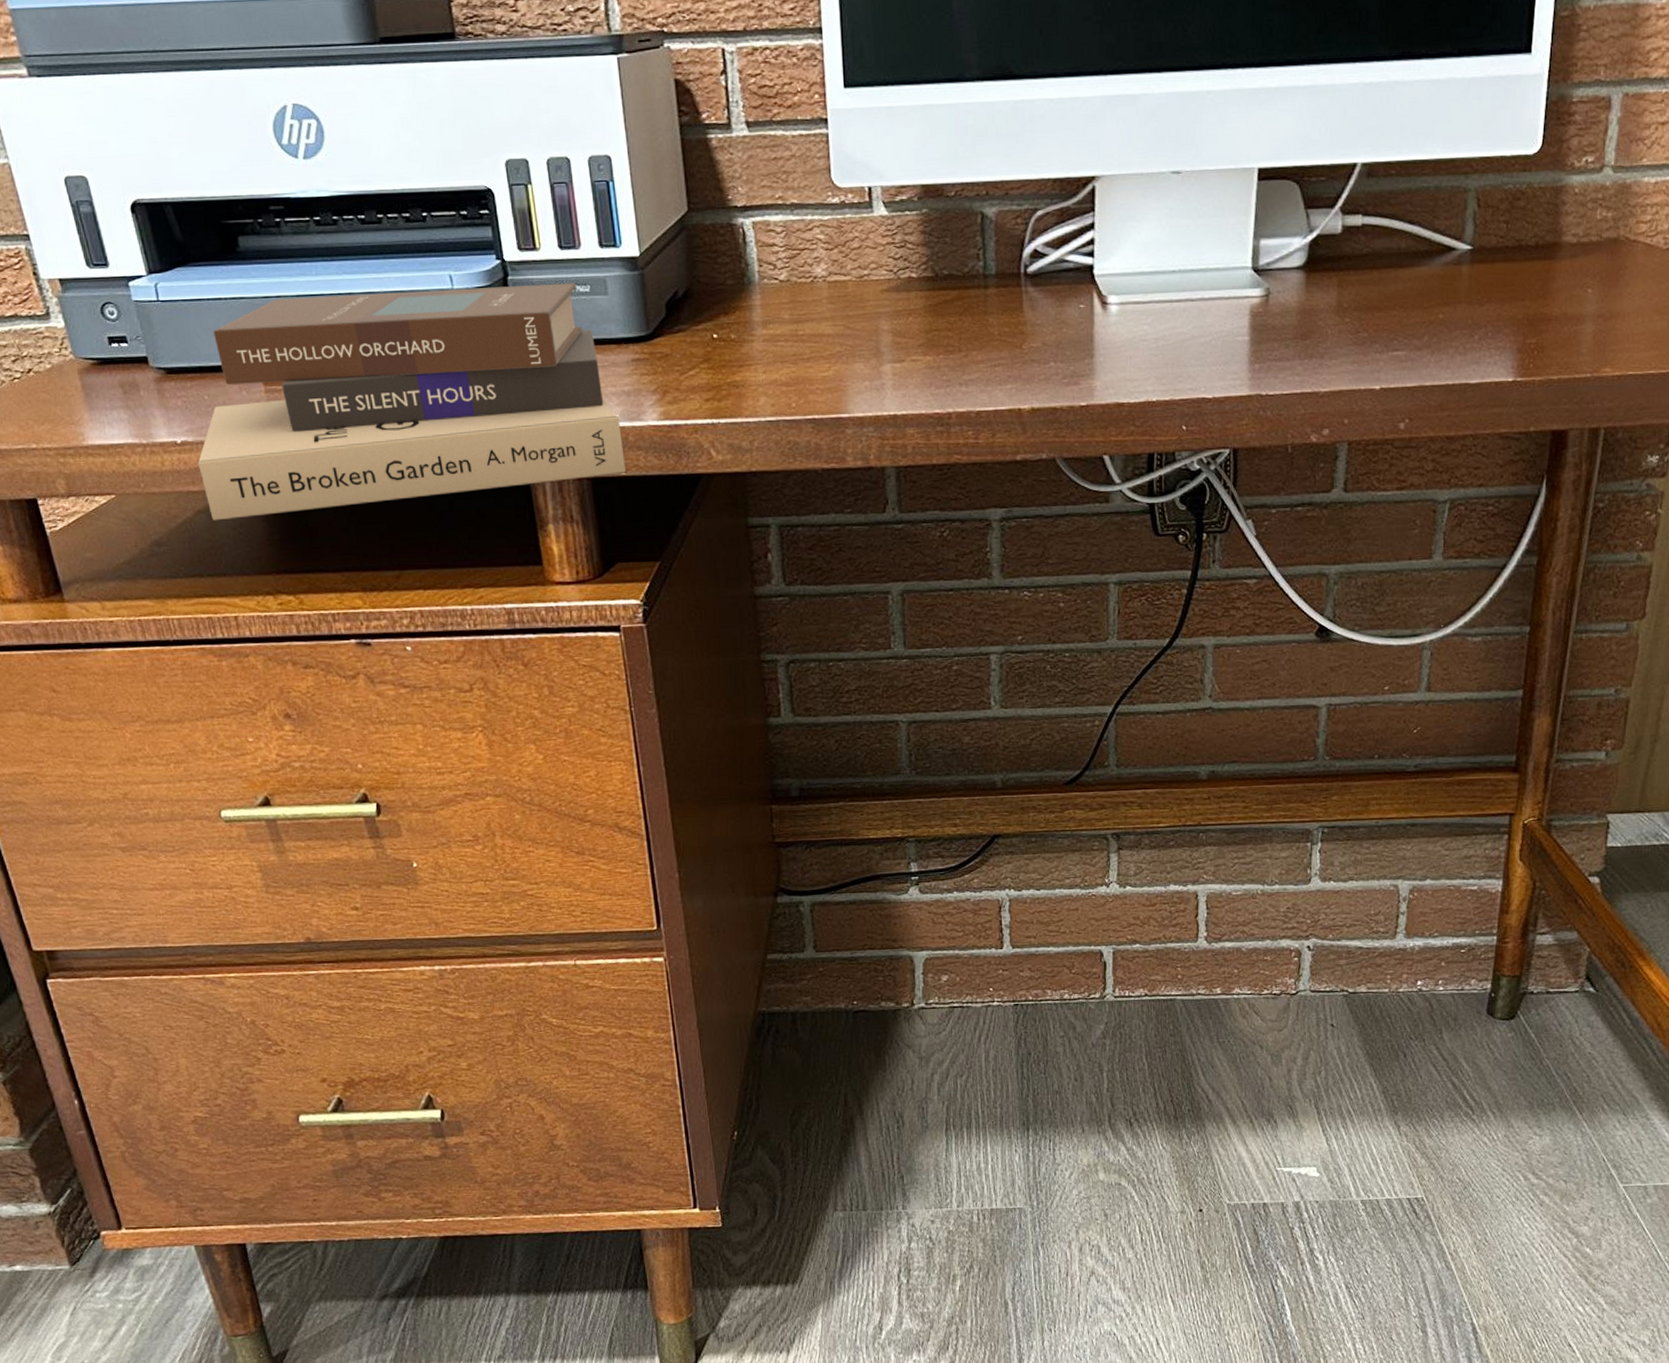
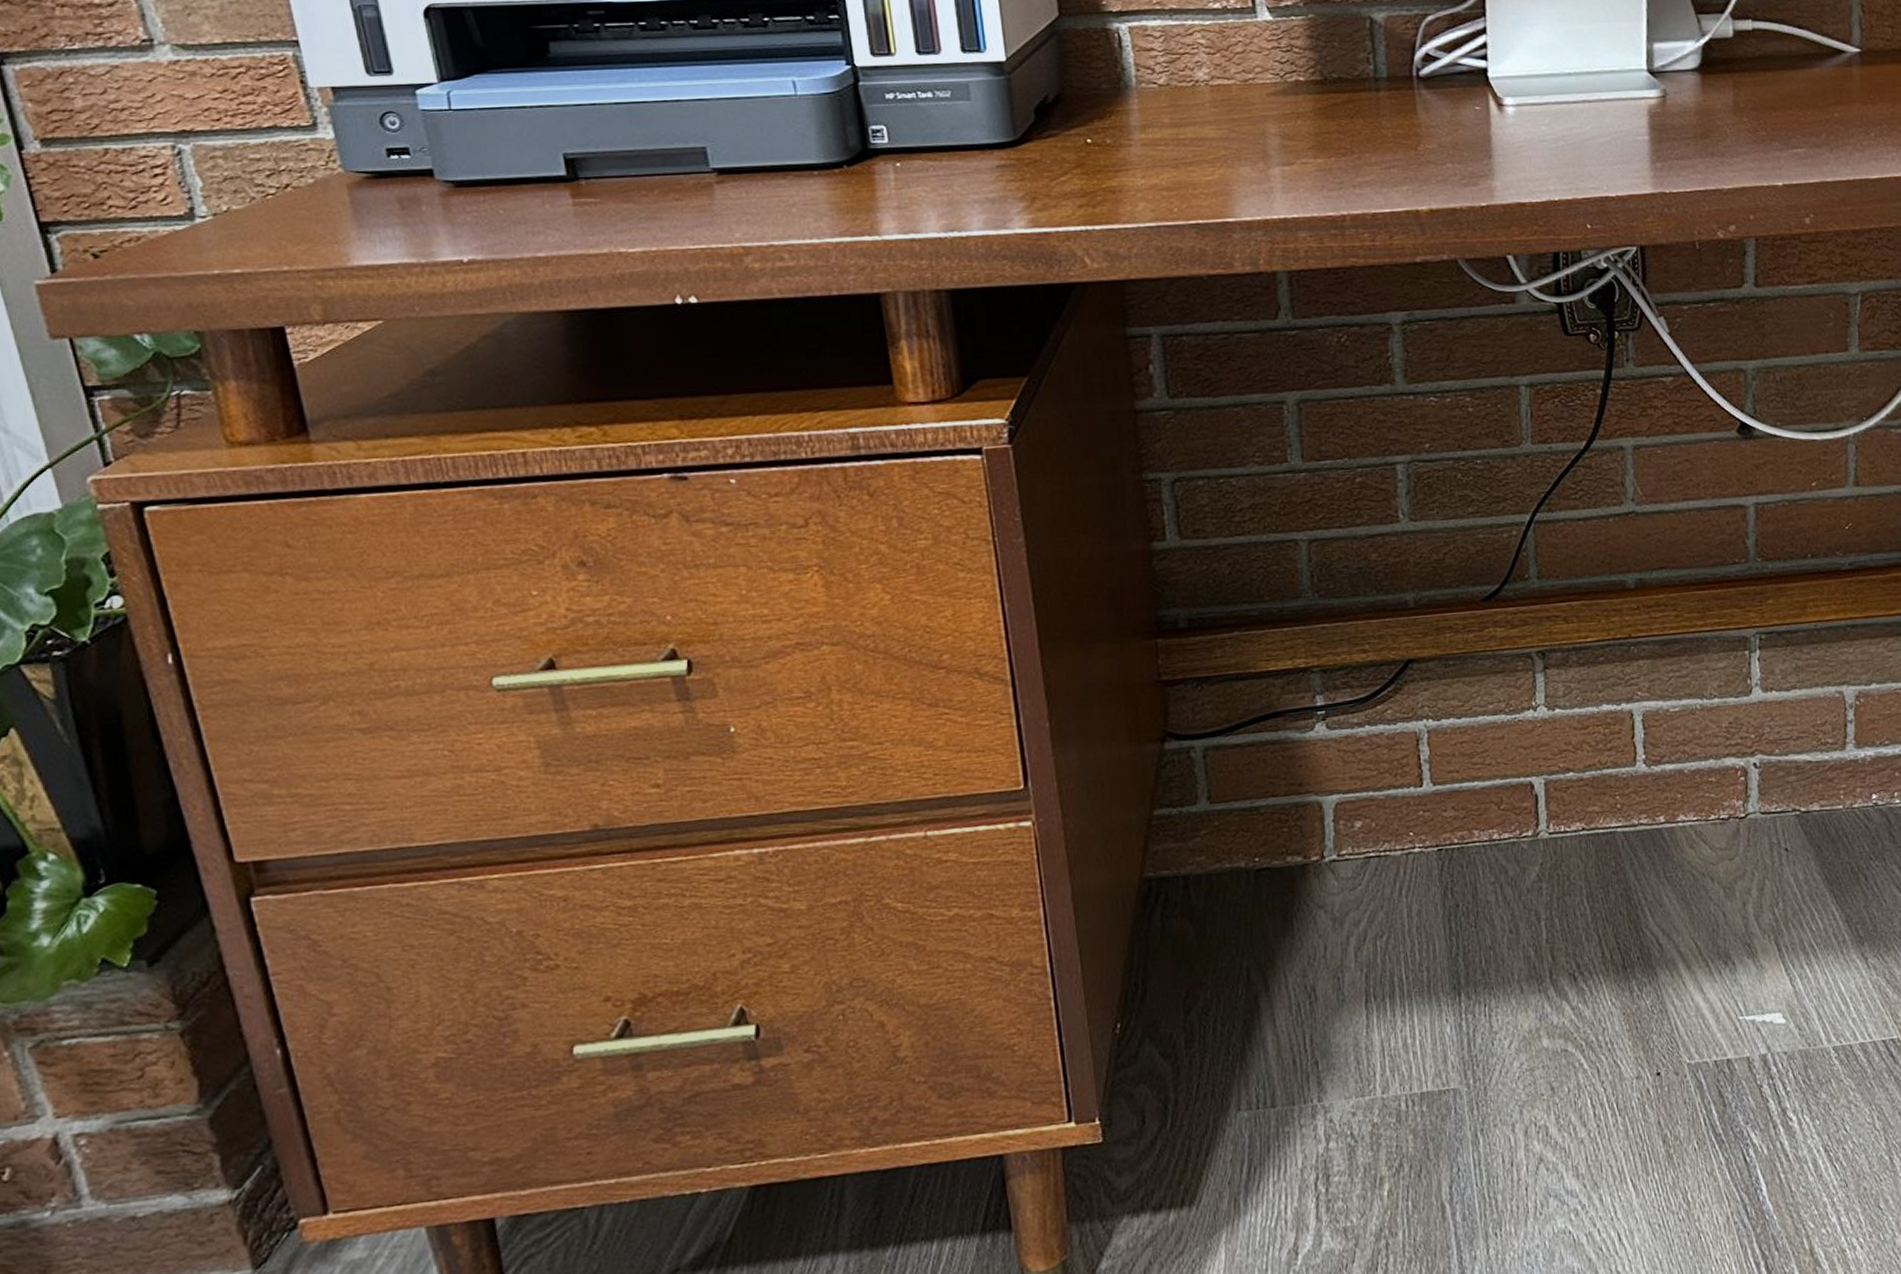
books: present [197,283,627,521] -> none [486,89,991,347]

